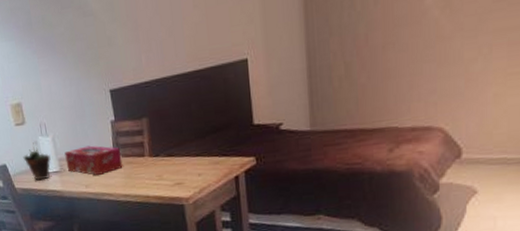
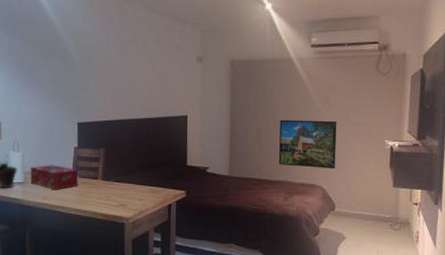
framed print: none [377,33,464,107] -> present [278,119,337,170]

